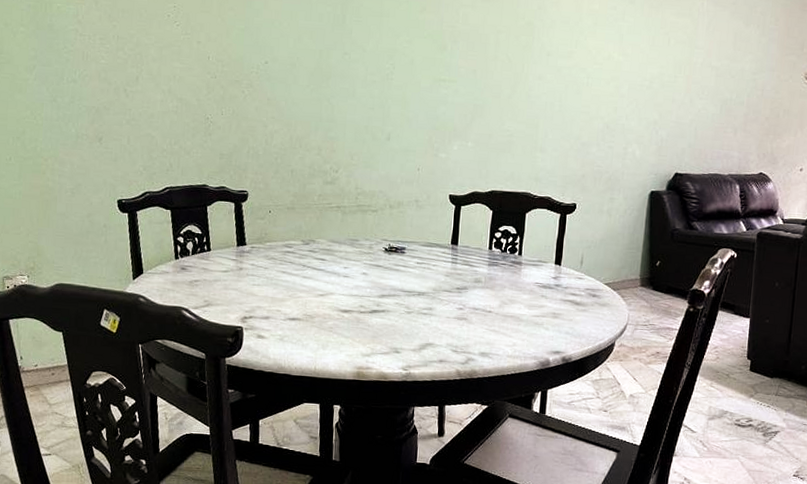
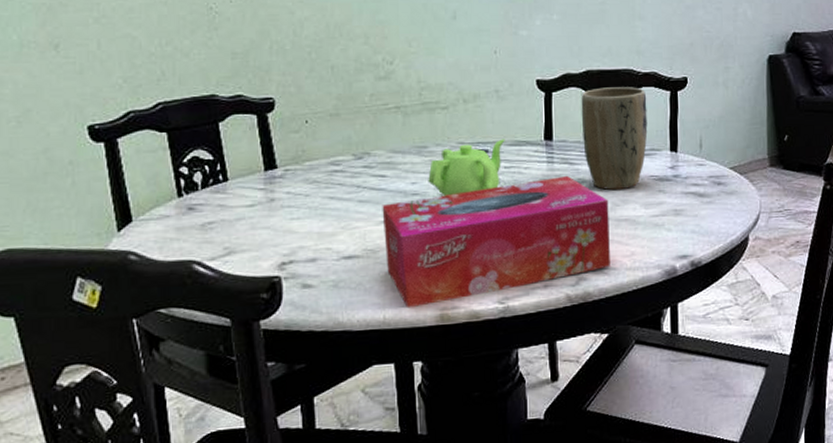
tissue box: none [320,275,499,364] -> present [382,176,610,309]
teapot: none [357,240,420,281] -> present [428,139,505,196]
plant pot: none [482,206,540,292] -> present [581,87,648,191]

